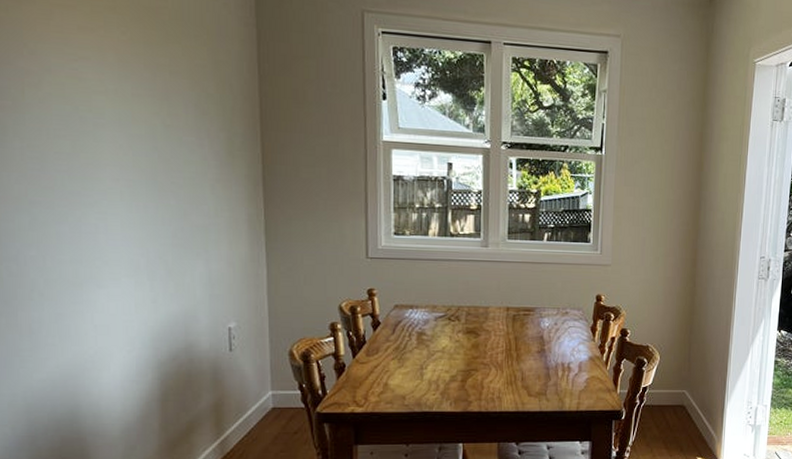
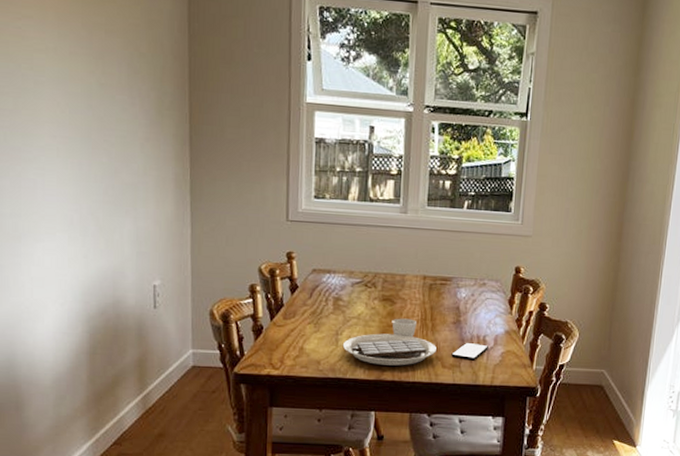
placemat: none [427,350,573,397] -> present [342,318,488,366]

